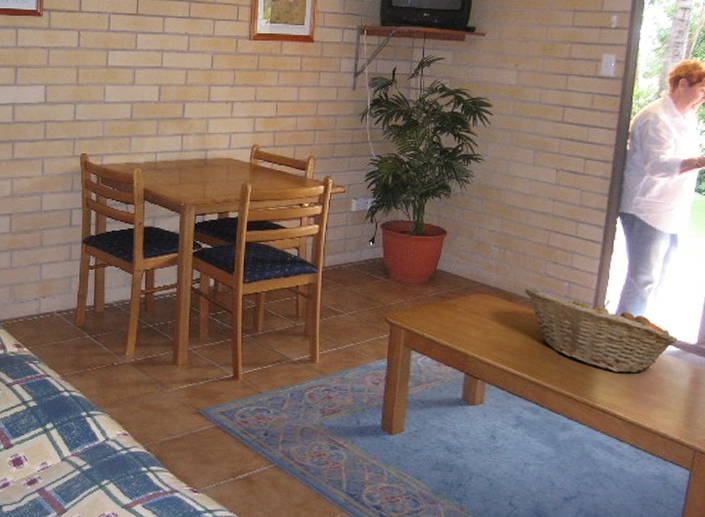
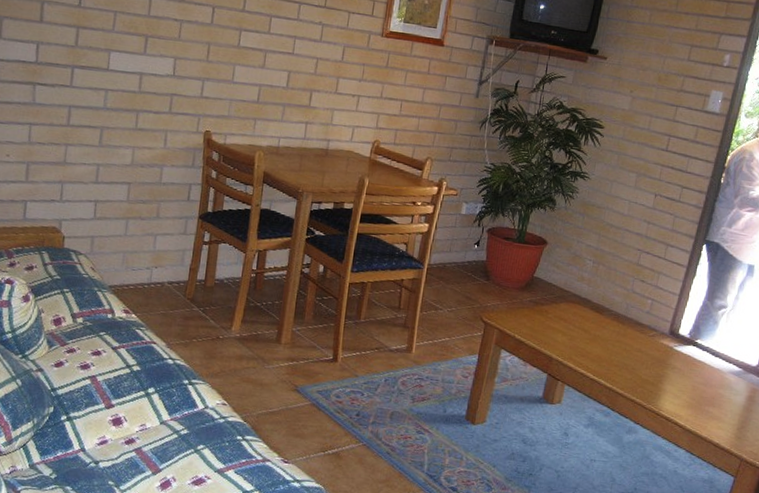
fruit basket: present [525,287,678,374] -> none [611,301,741,388]

